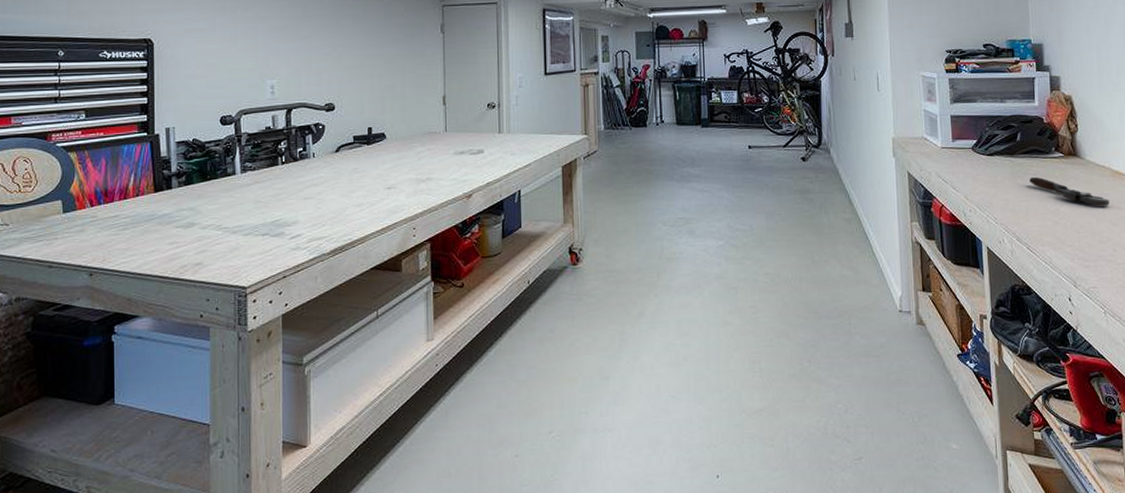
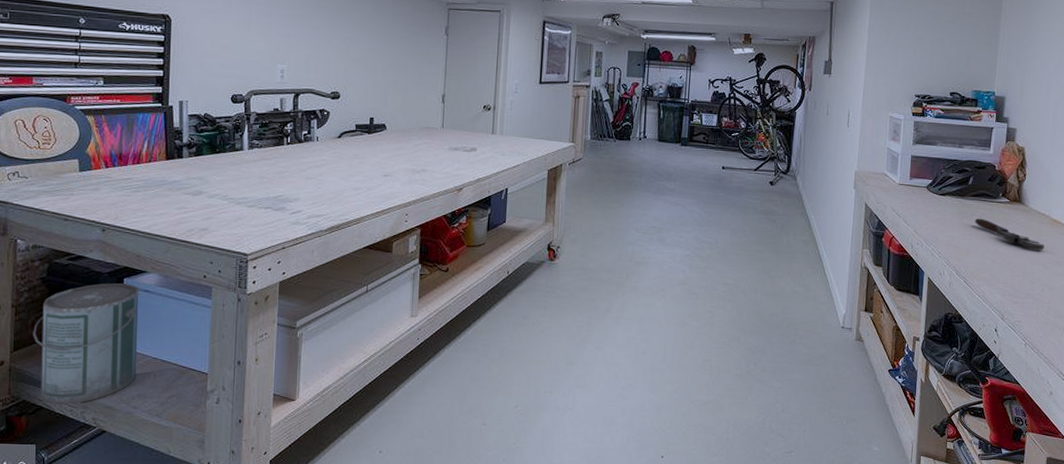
paint can: none [18,331,133,475] -> present [33,283,139,405]

